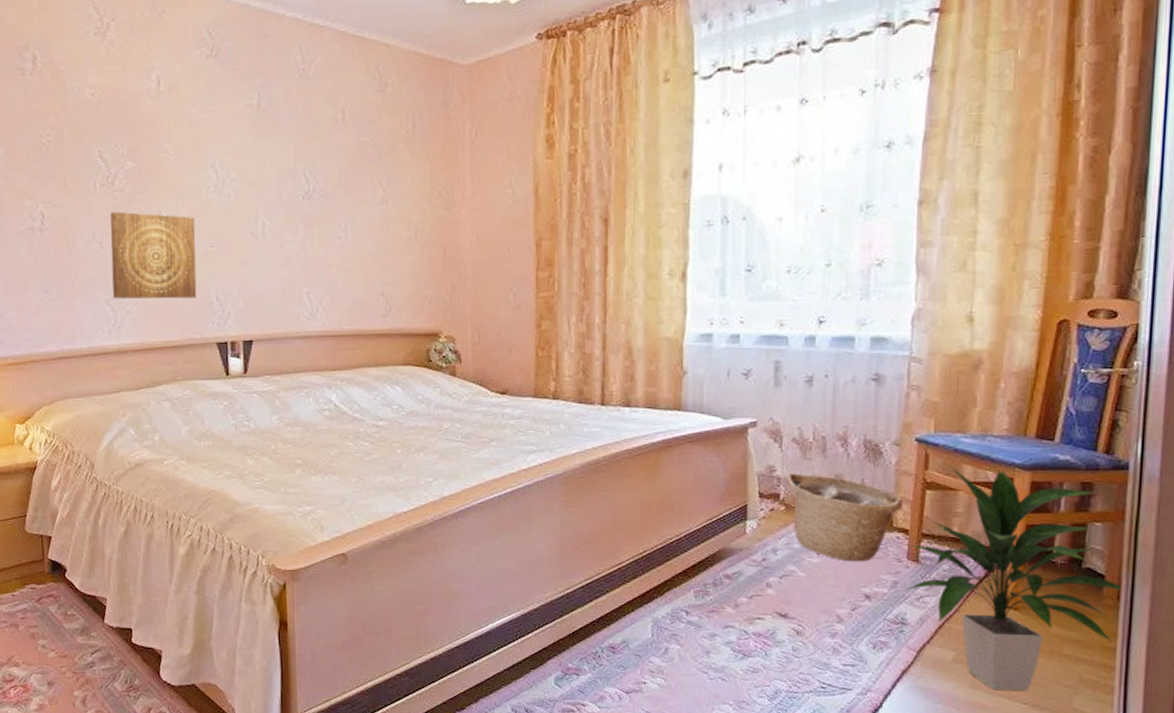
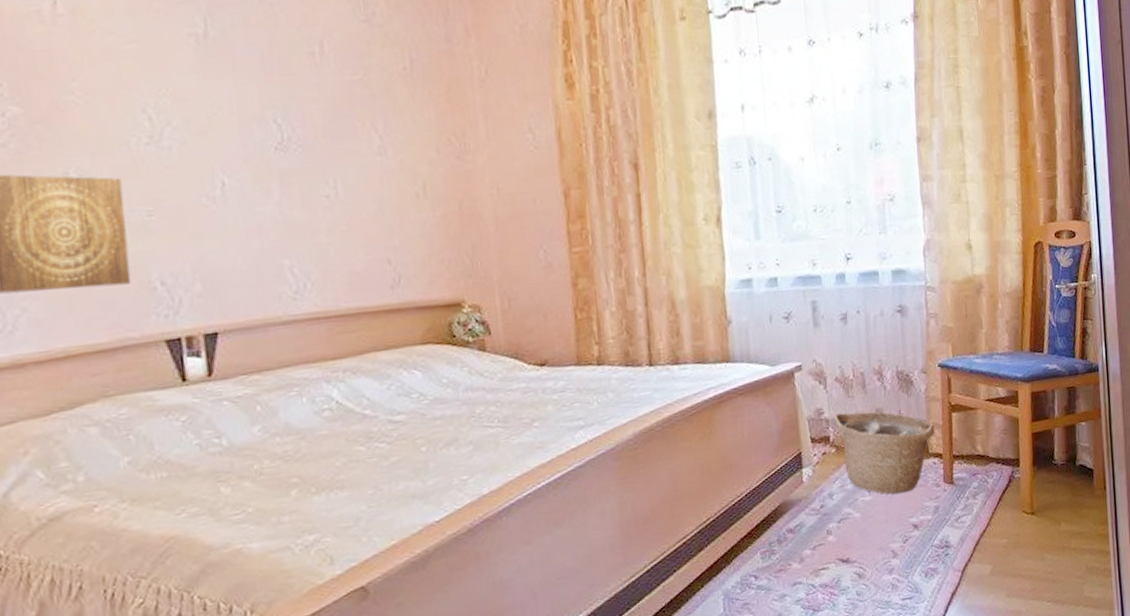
indoor plant: present [905,466,1123,692] -> none [944,385,1107,594]

